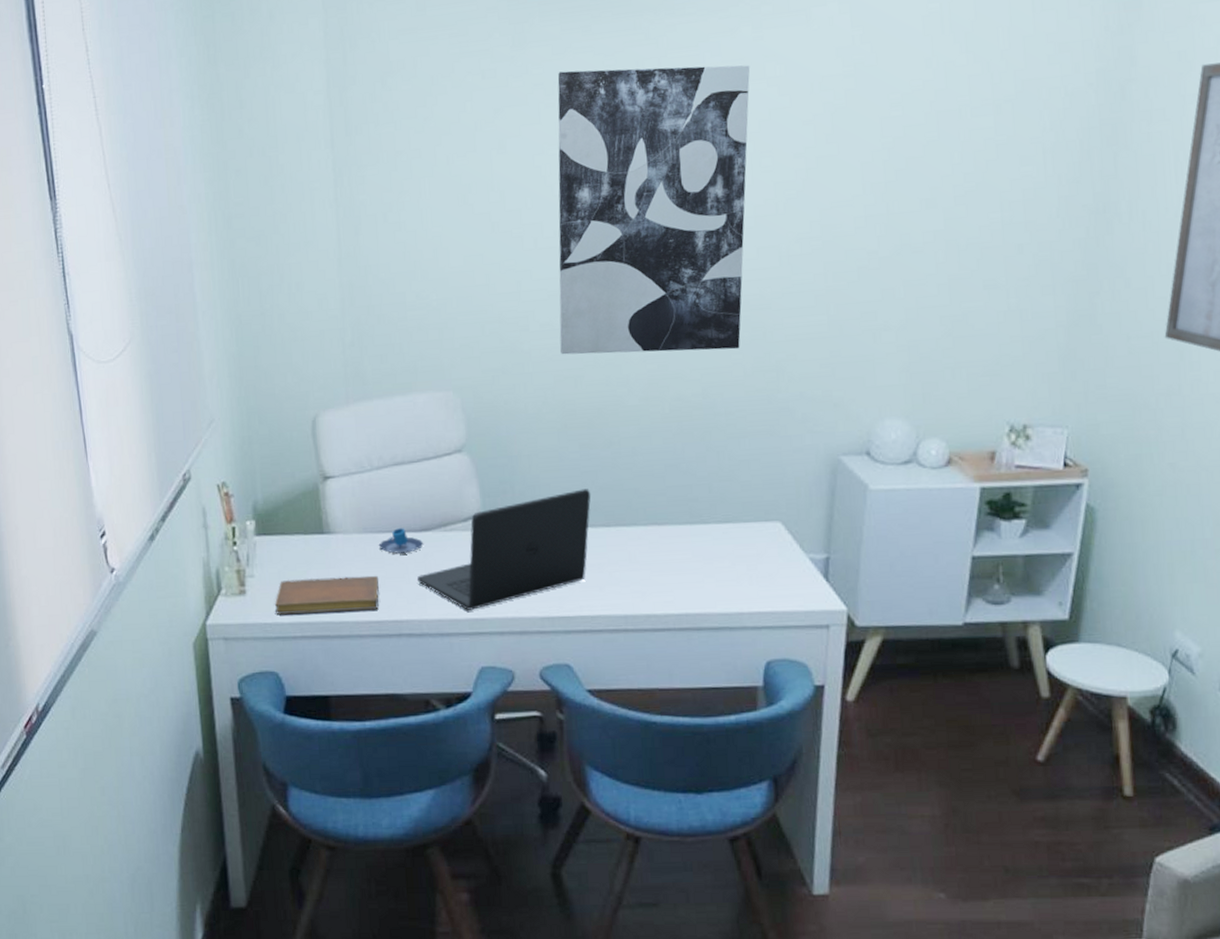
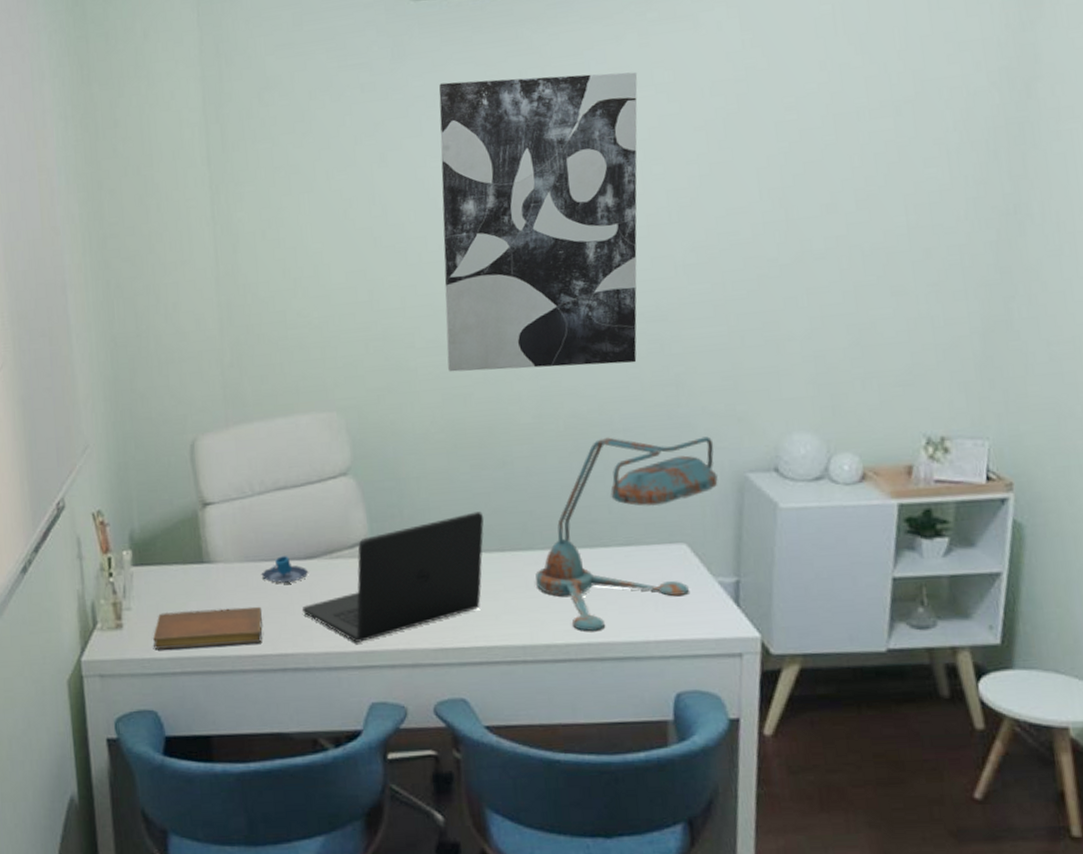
desk lamp: none [637,420,813,603] -> present [535,436,718,632]

